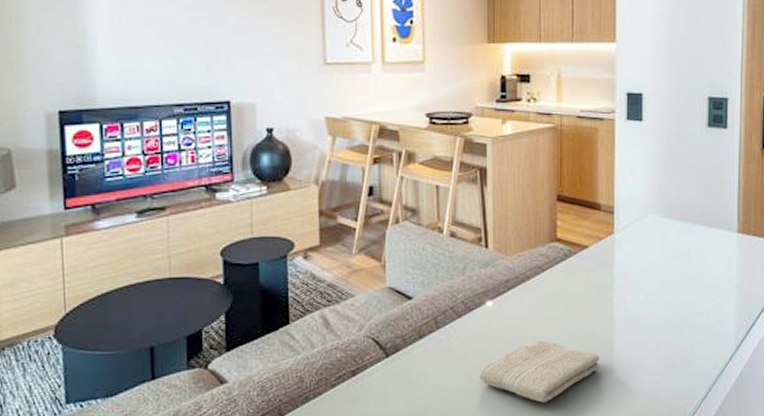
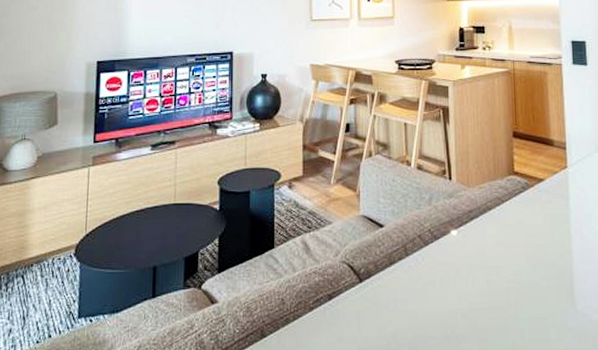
washcloth: present [479,340,600,403] -> none [446,269,562,333]

